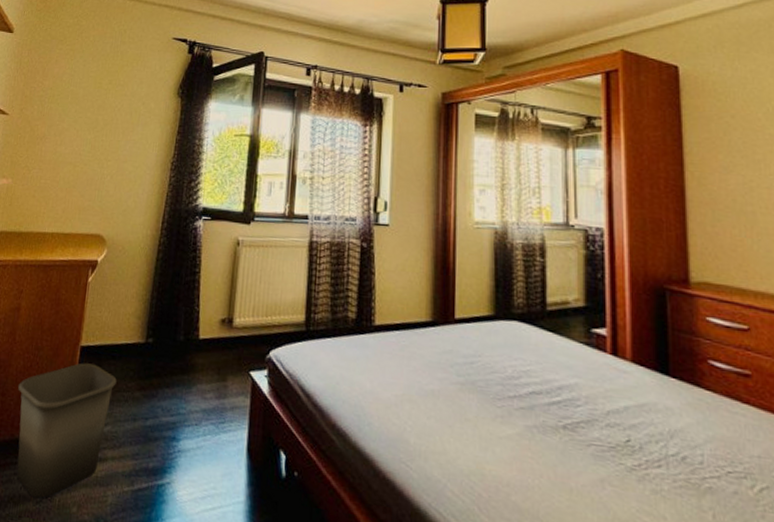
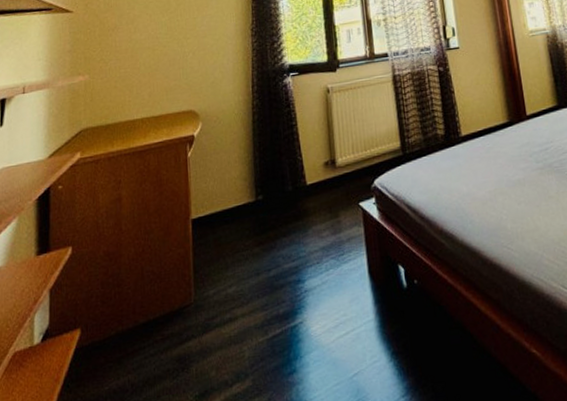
waste bin: present [17,363,117,499] -> none [133,233,234,374]

